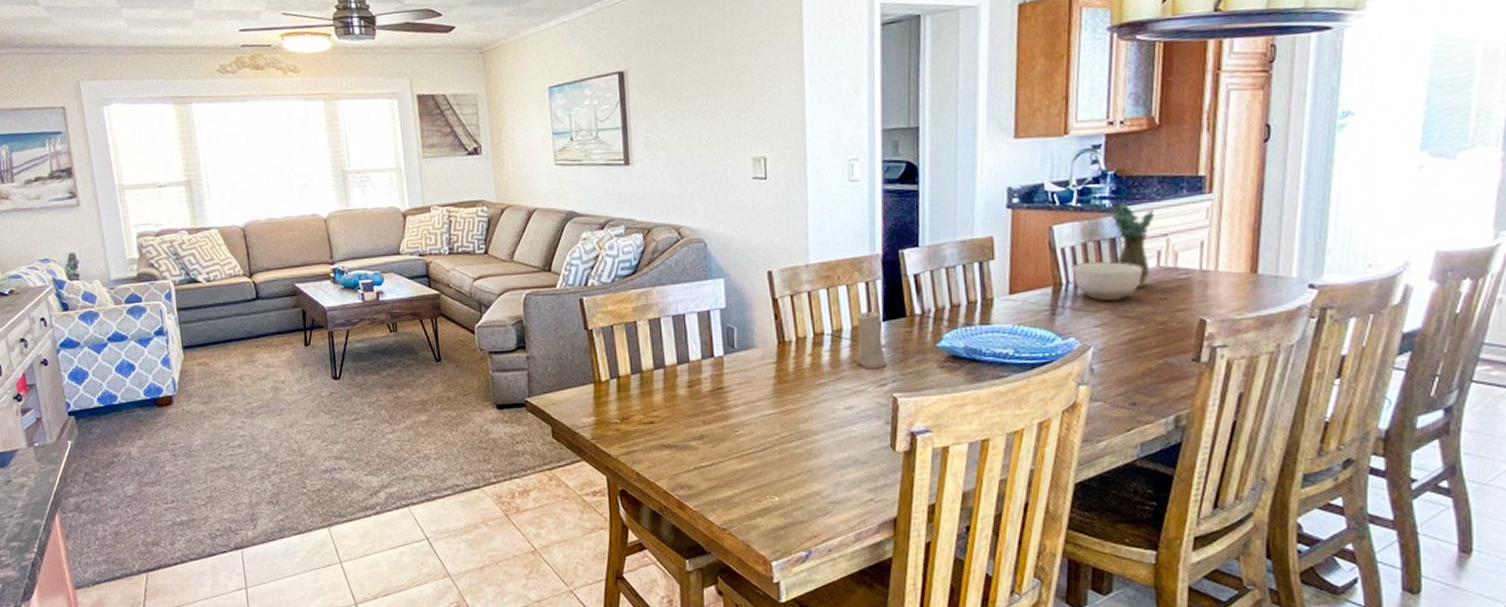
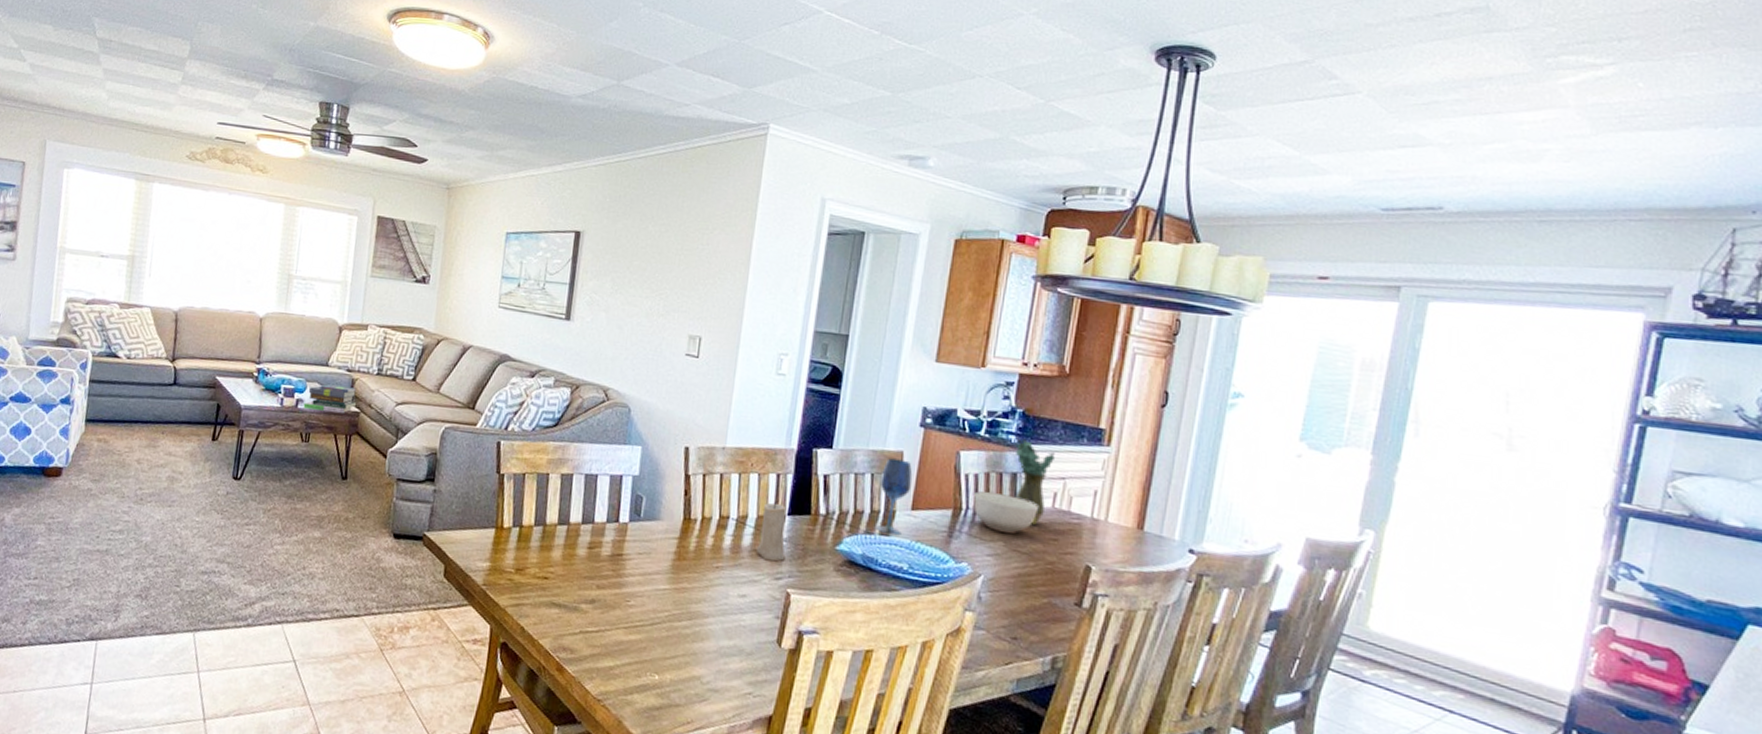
books: none [384,271,436,300] -> present [303,384,357,414]
wineglass: none [972,245,1007,324] -> present [875,458,913,536]

